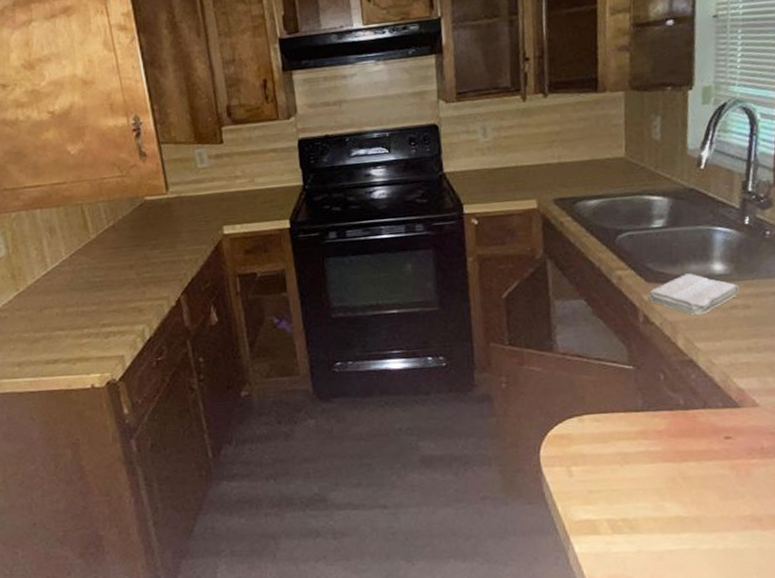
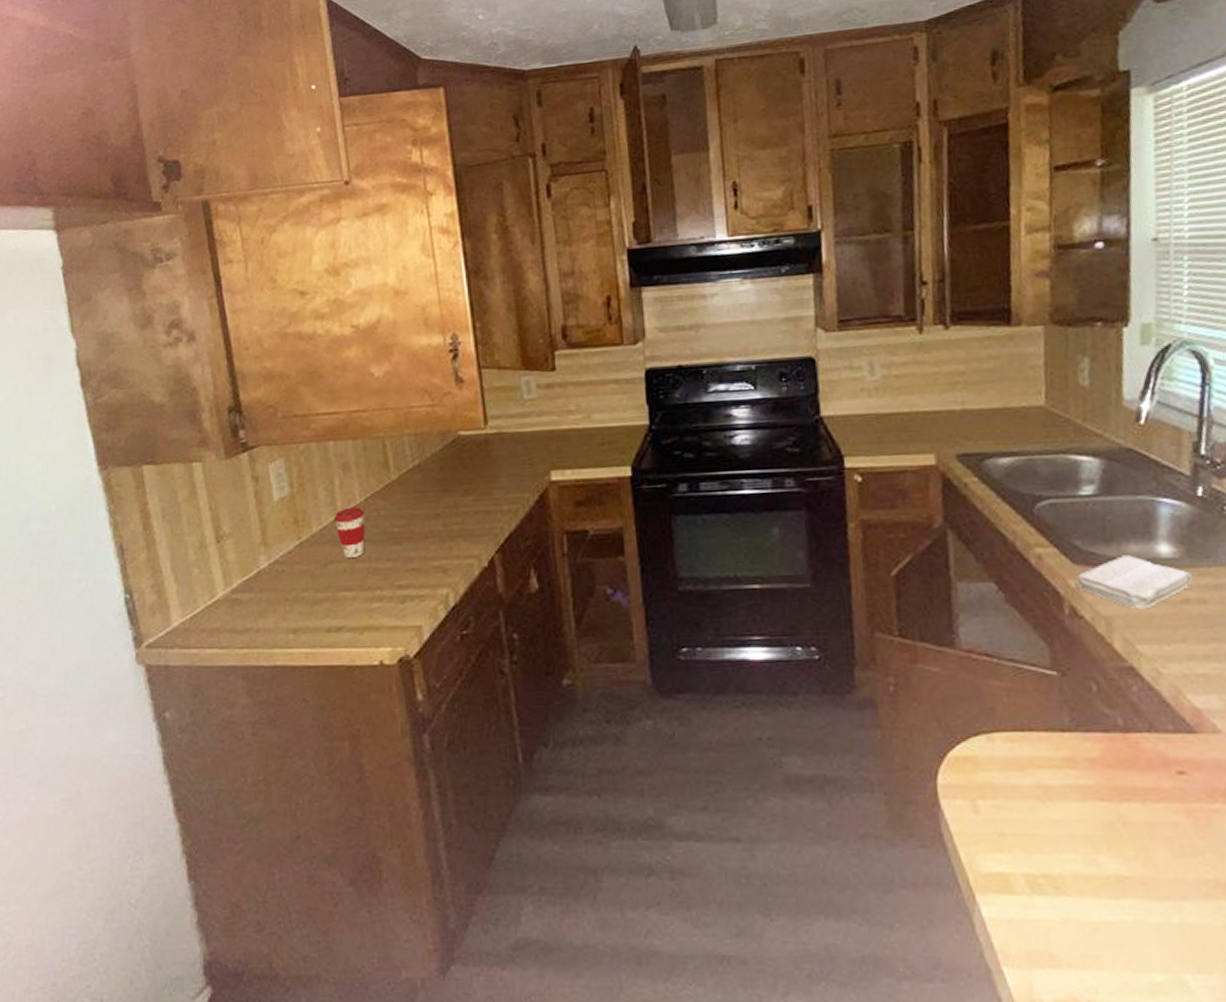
coffee cup: none [45,262,72,305] -> present [333,507,366,559]

